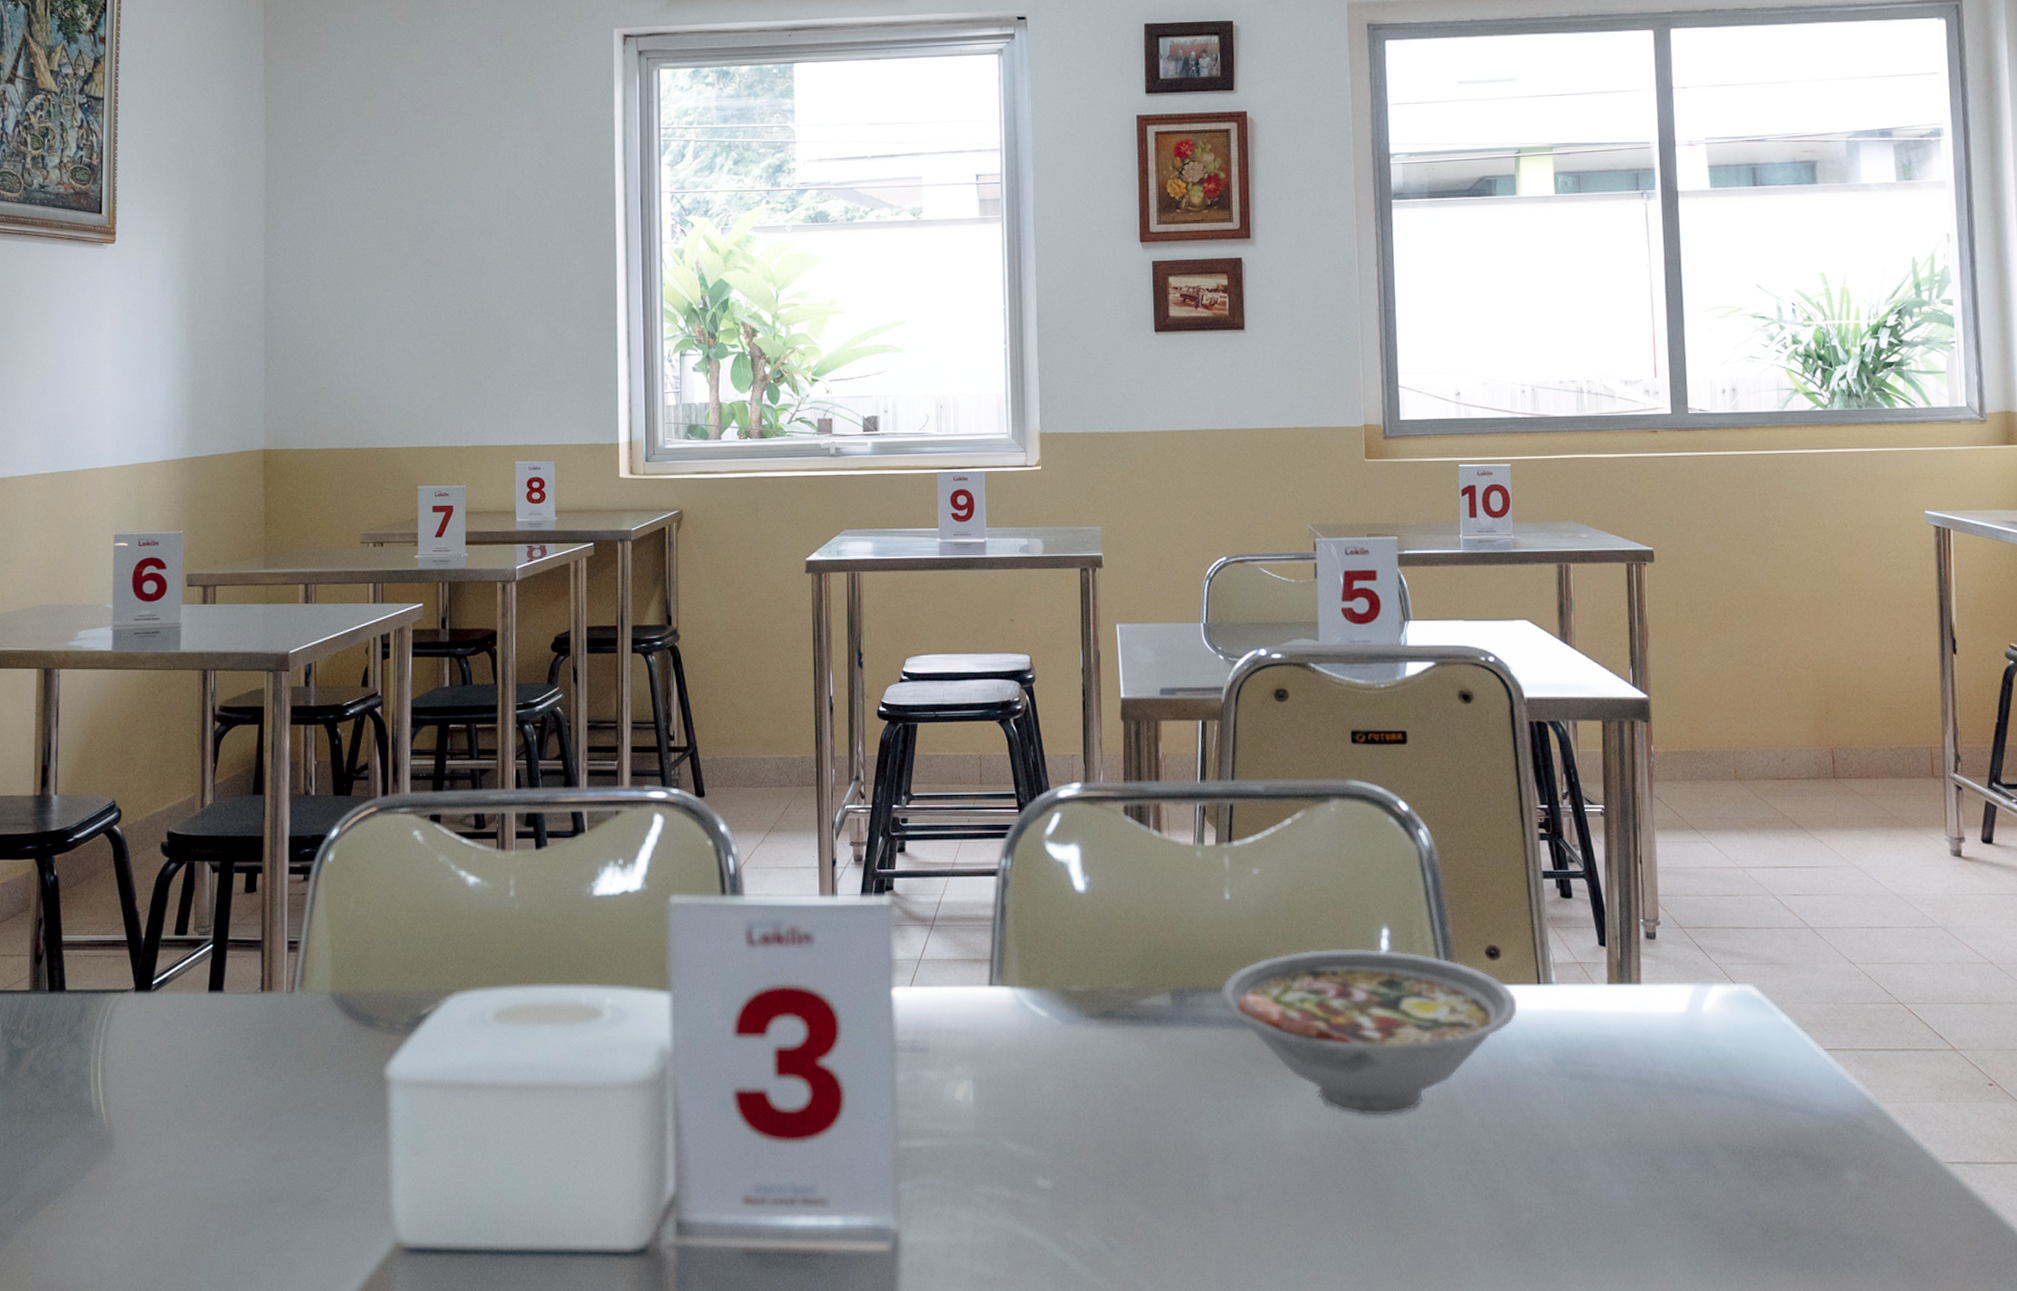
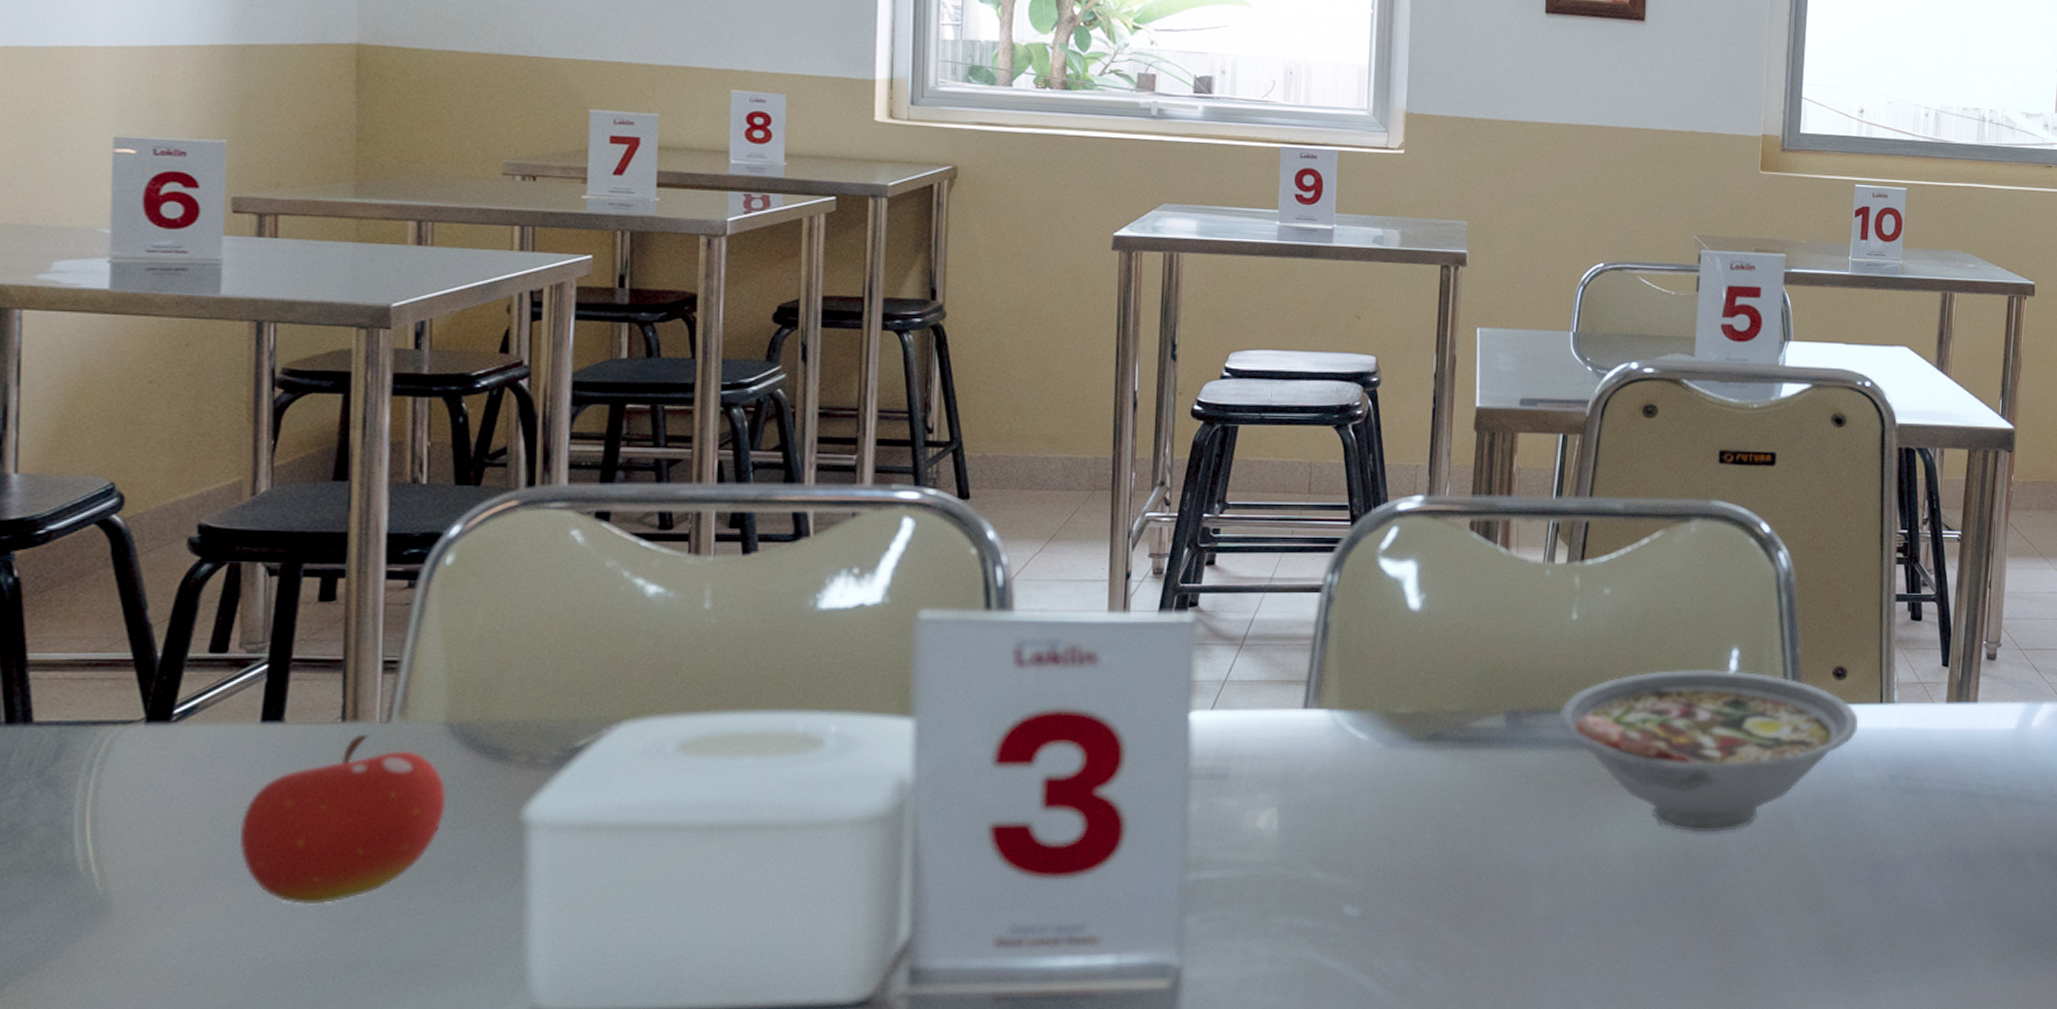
fruit: none [195,1003,333,1145] -> present [239,735,447,905]

